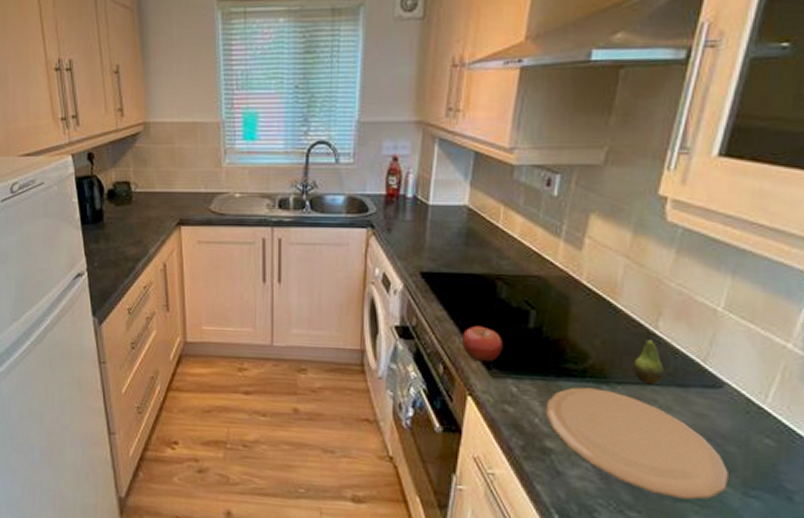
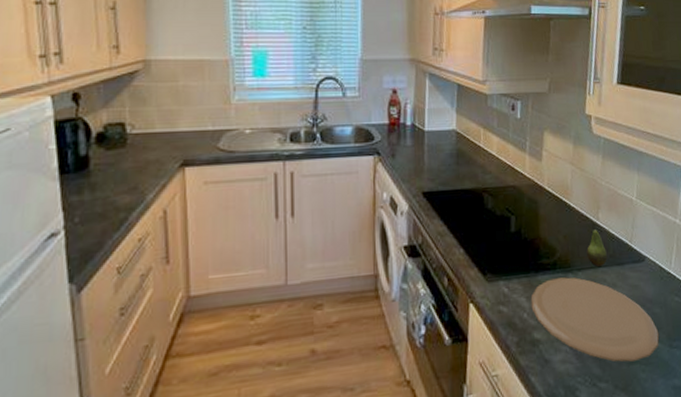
fruit: present [462,325,504,363] -> none [461,235,494,270]

